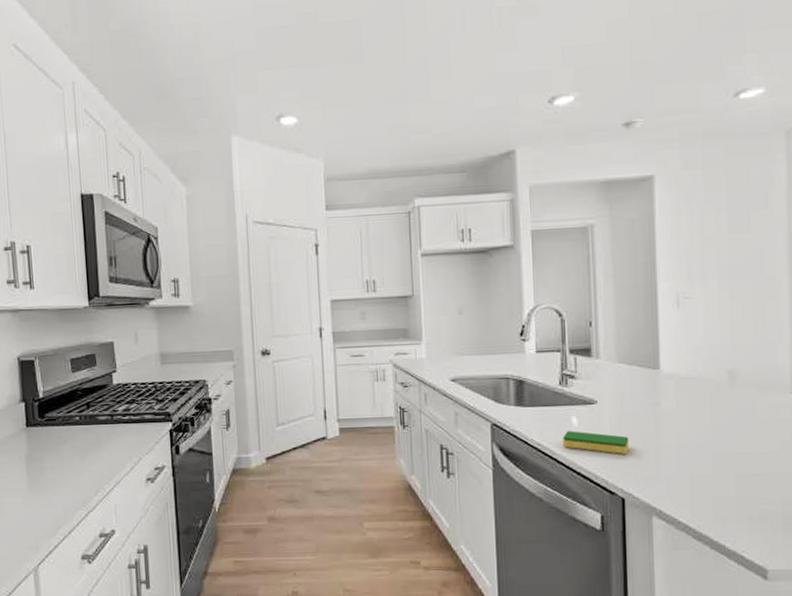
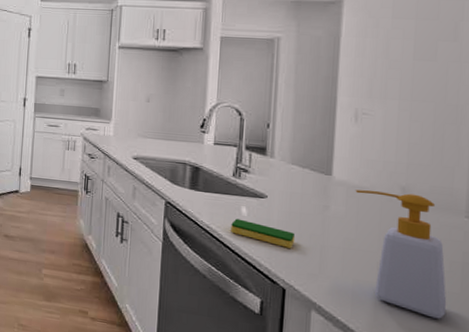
soap bottle: none [684,376,781,503] -> present [355,189,447,319]

